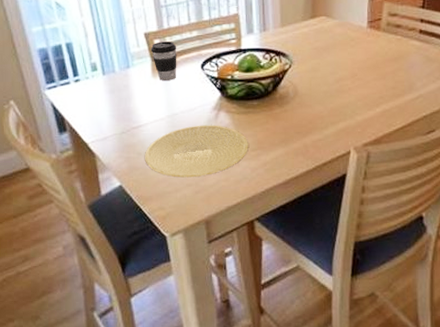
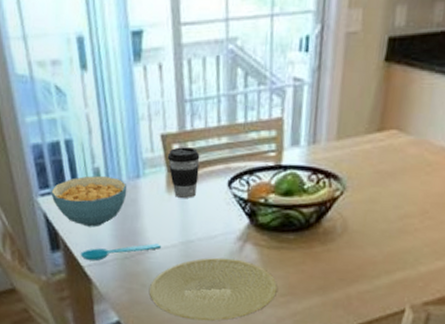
cereal bowl: none [56,68,120,111] -> present [51,175,128,227]
spoon: none [84,119,151,138] -> present [80,243,161,261]

